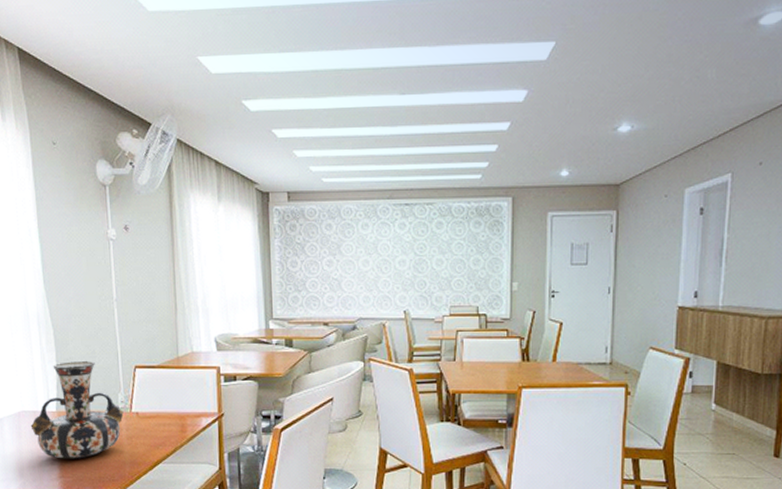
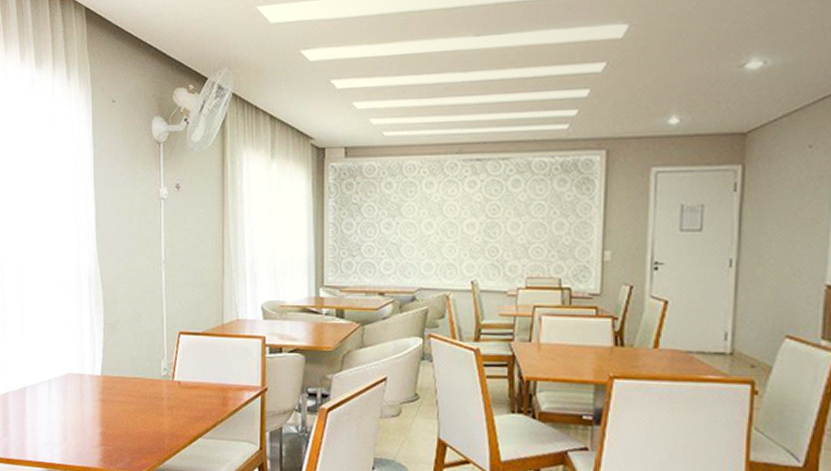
decorative vase: present [30,360,124,459] -> none [76,324,166,427]

